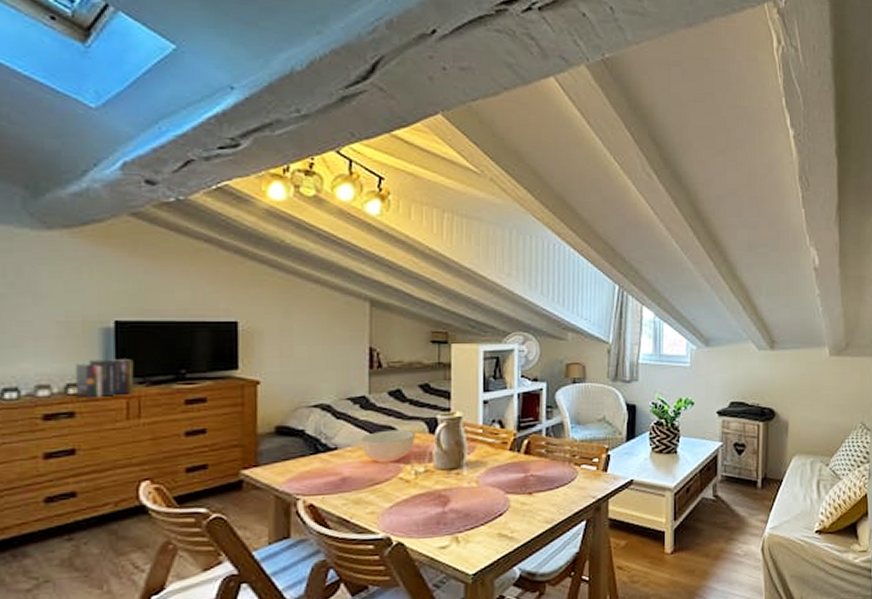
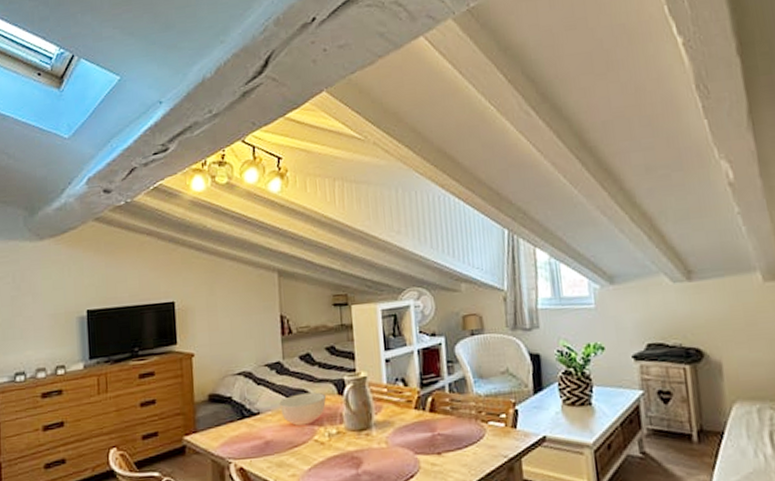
books: present [74,359,134,399] -> none [61,342,102,378]

